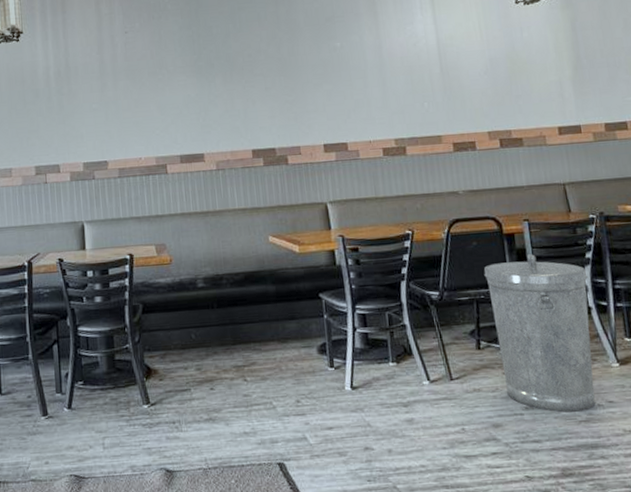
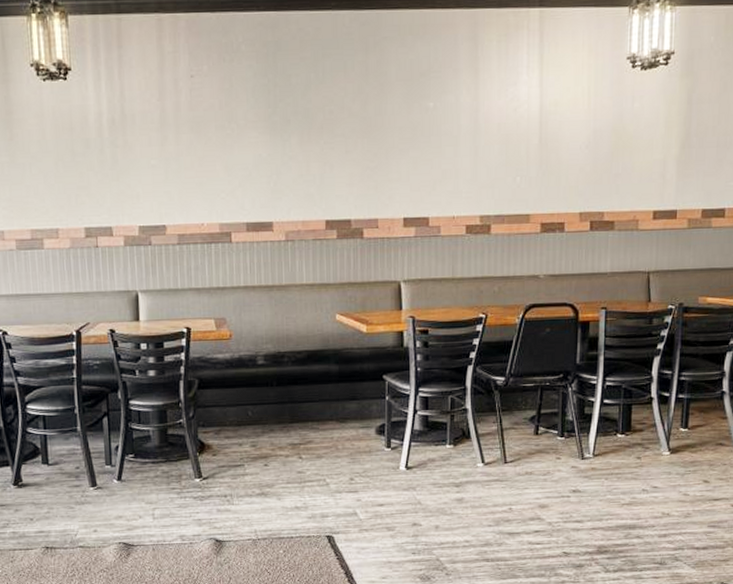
trash can: present [484,254,596,412] -> none [553,343,655,496]

